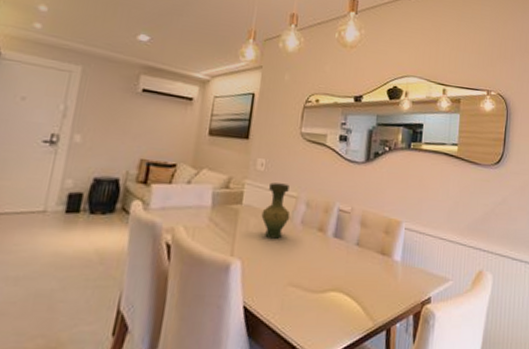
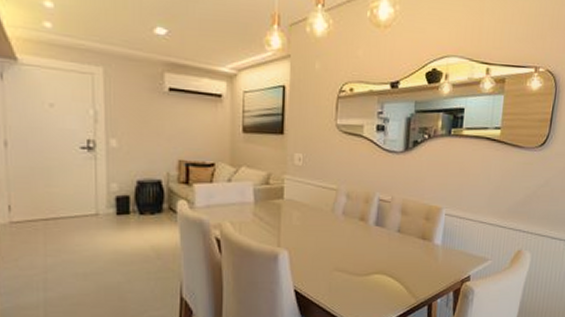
vase: present [261,182,291,239] -> none [303,176,332,229]

